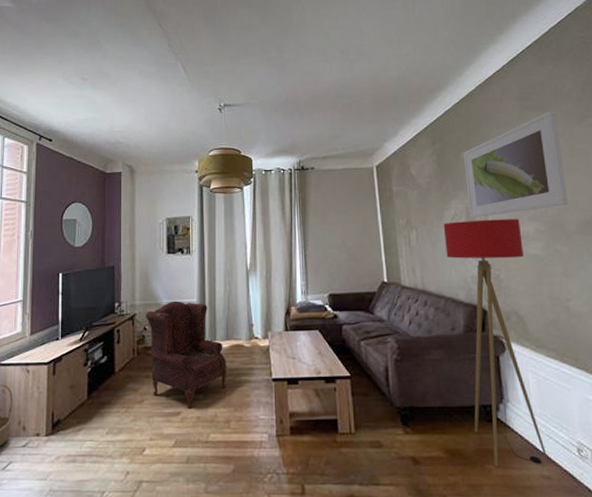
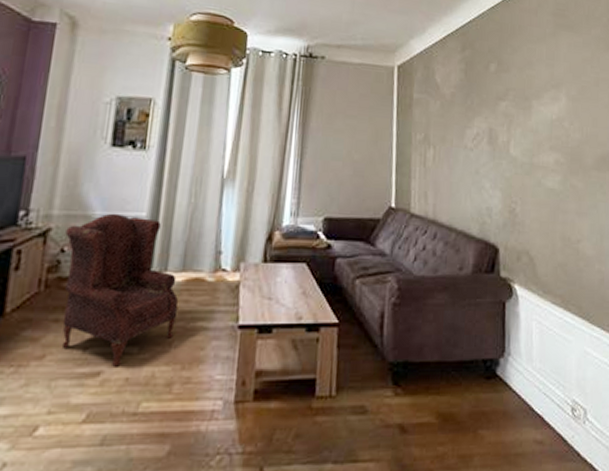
floor lamp: present [443,219,548,467] -> none [463,142,542,432]
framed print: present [463,110,568,219] -> none [491,32,588,141]

